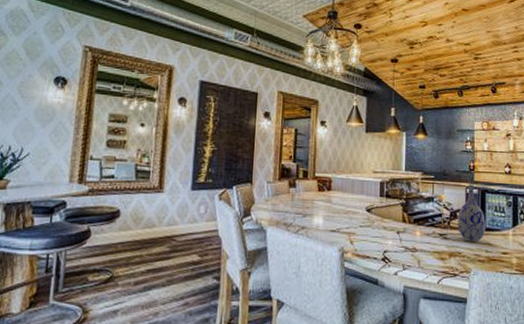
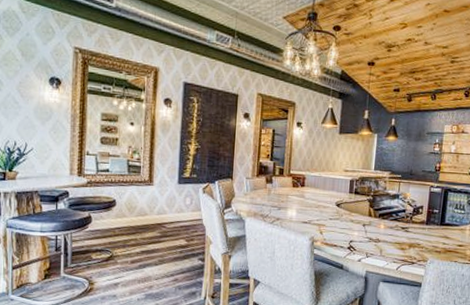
vase: present [458,184,485,242] -> none [419,184,446,235]

